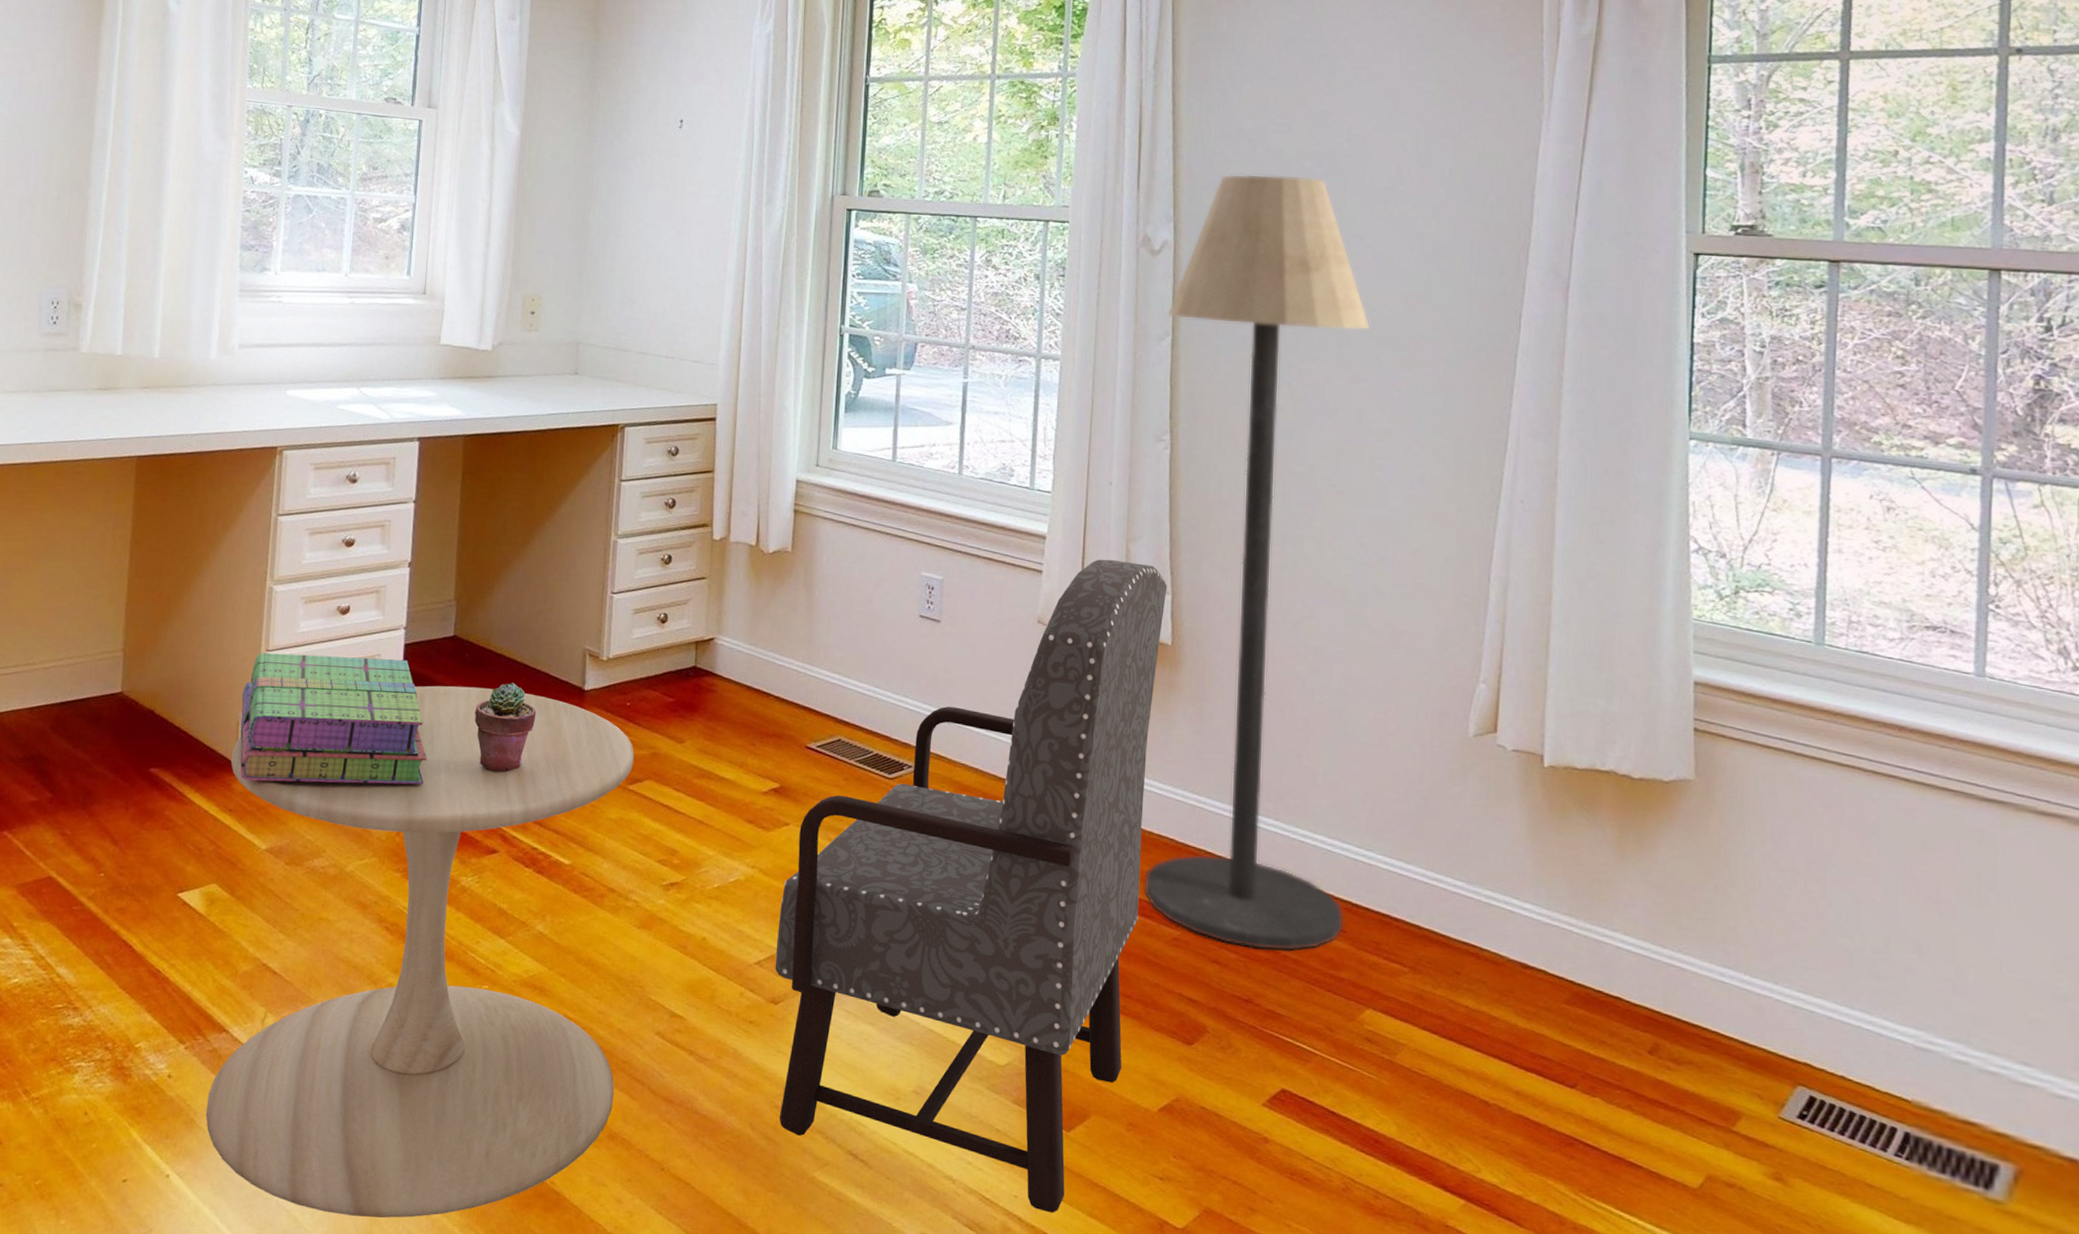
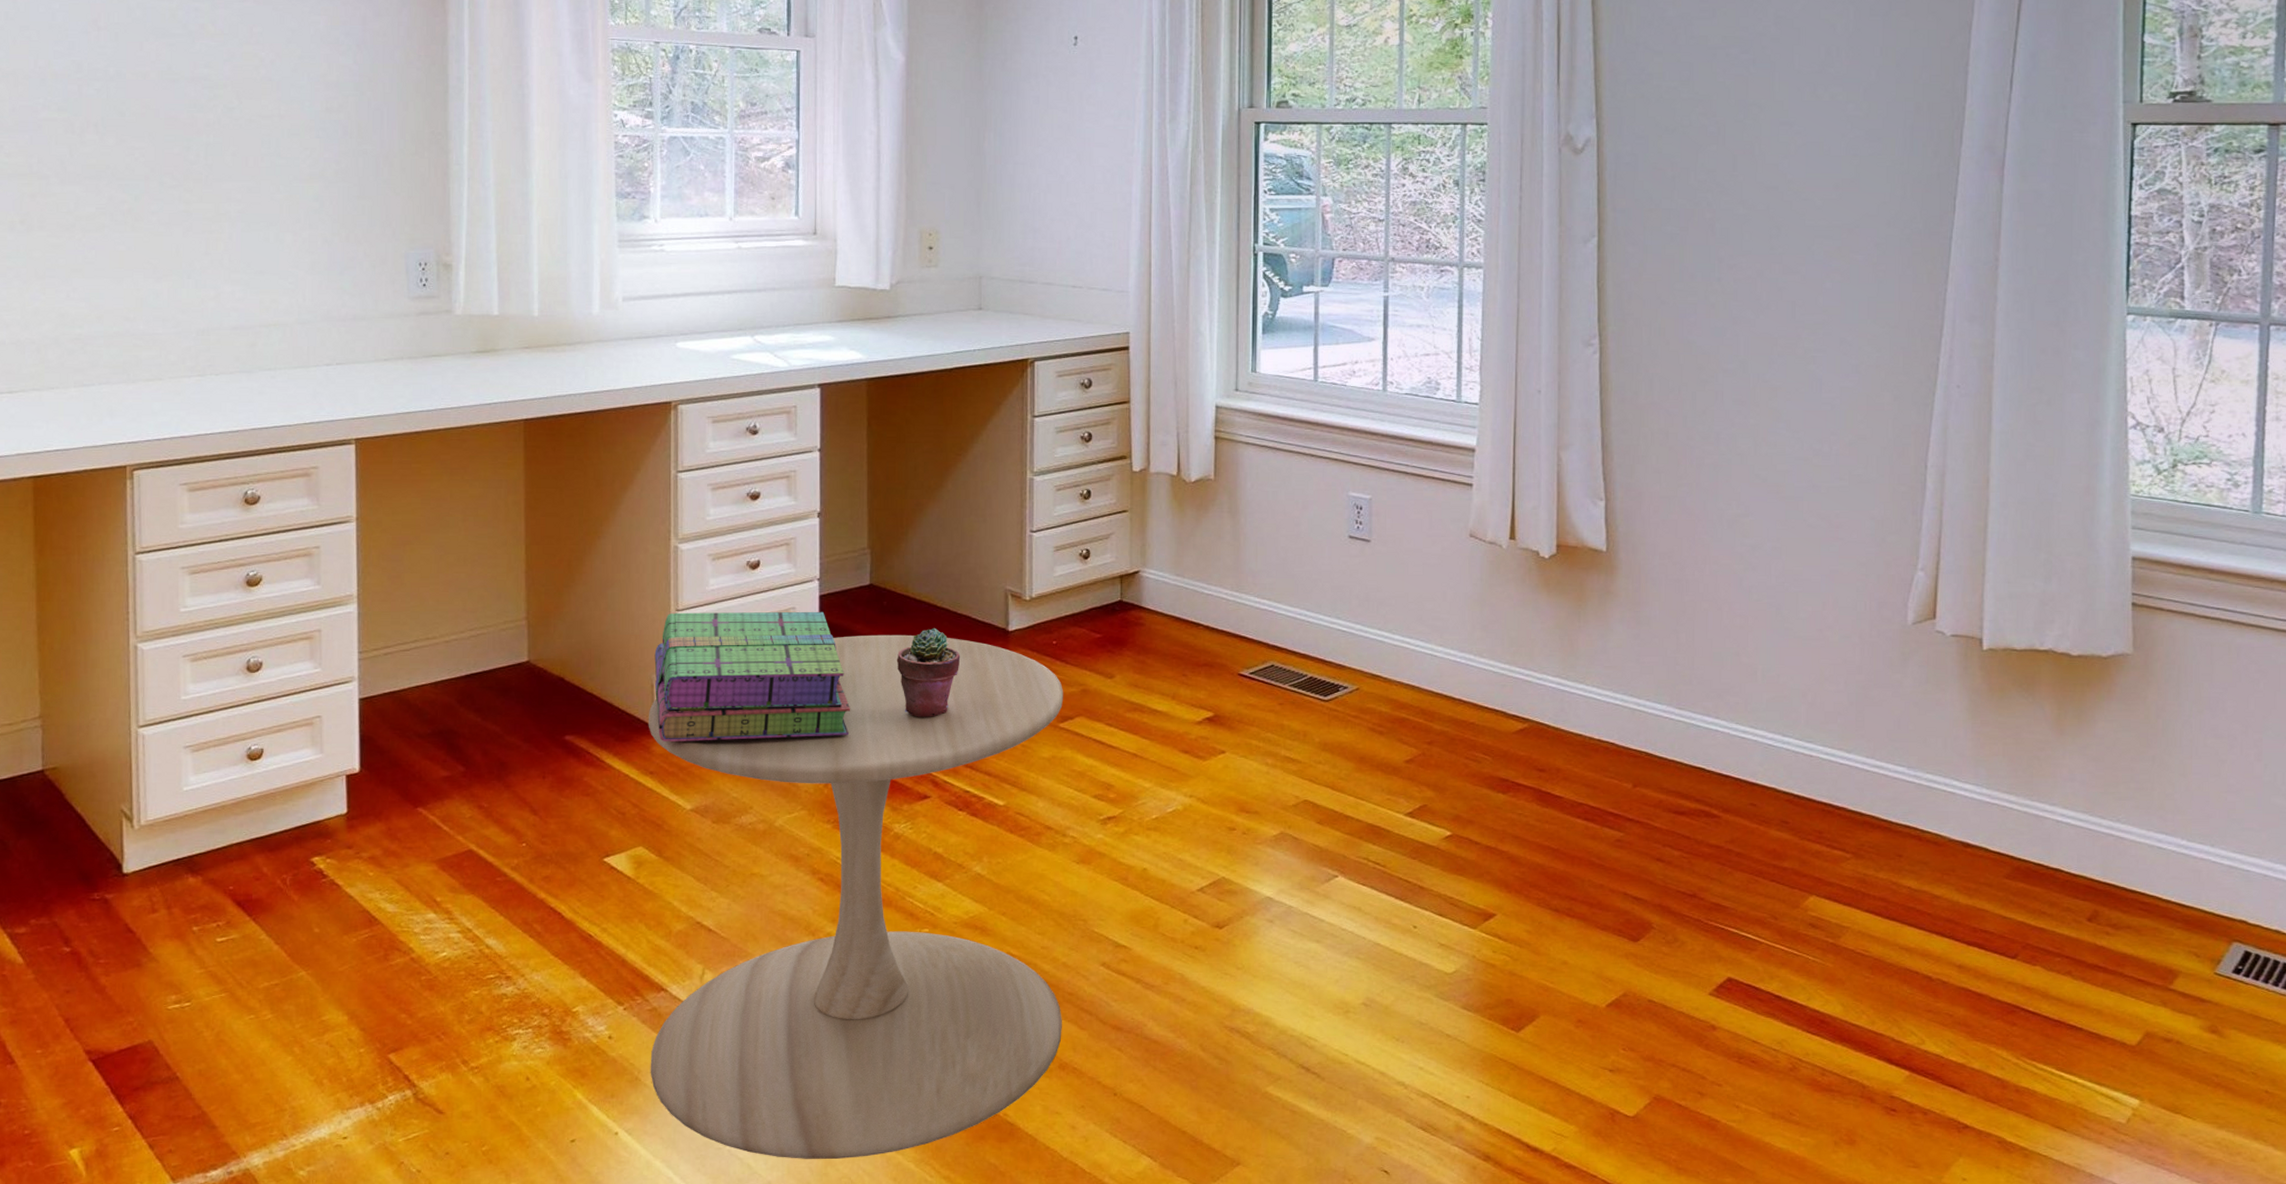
armchair: present [775,559,1168,1213] -> none [1218,468,1601,1110]
floor lamp: present [1144,174,1371,952] -> none [1586,63,1802,845]

